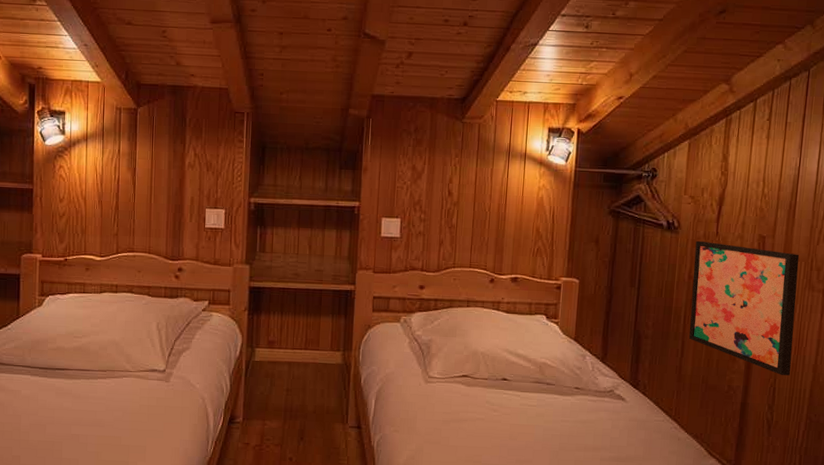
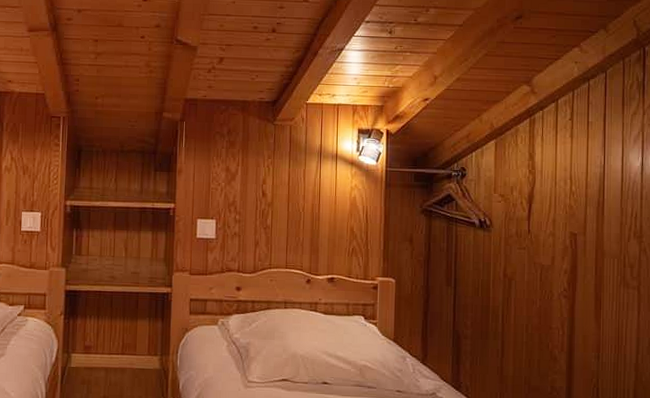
wall art: present [689,240,800,376] -> none [508,238,613,375]

